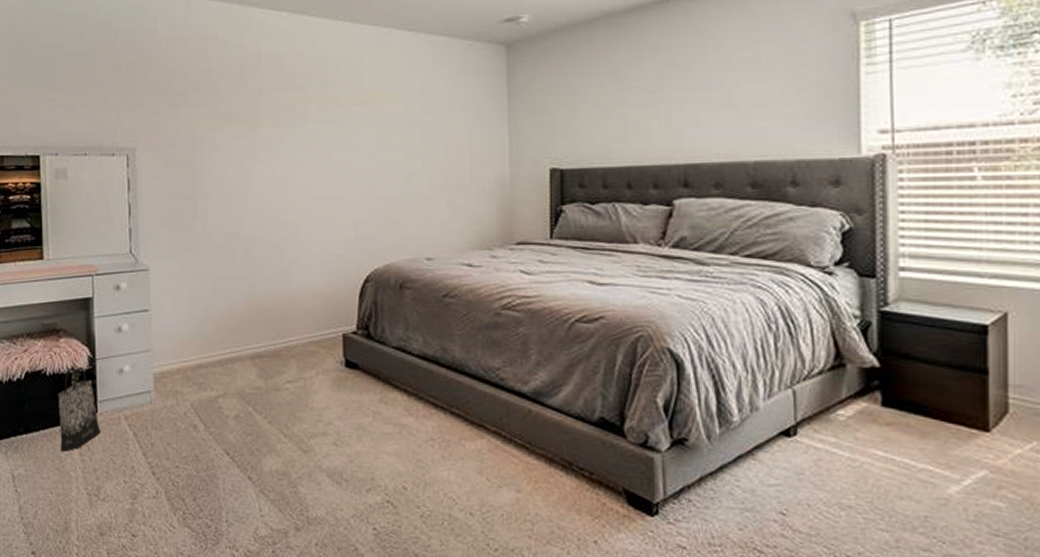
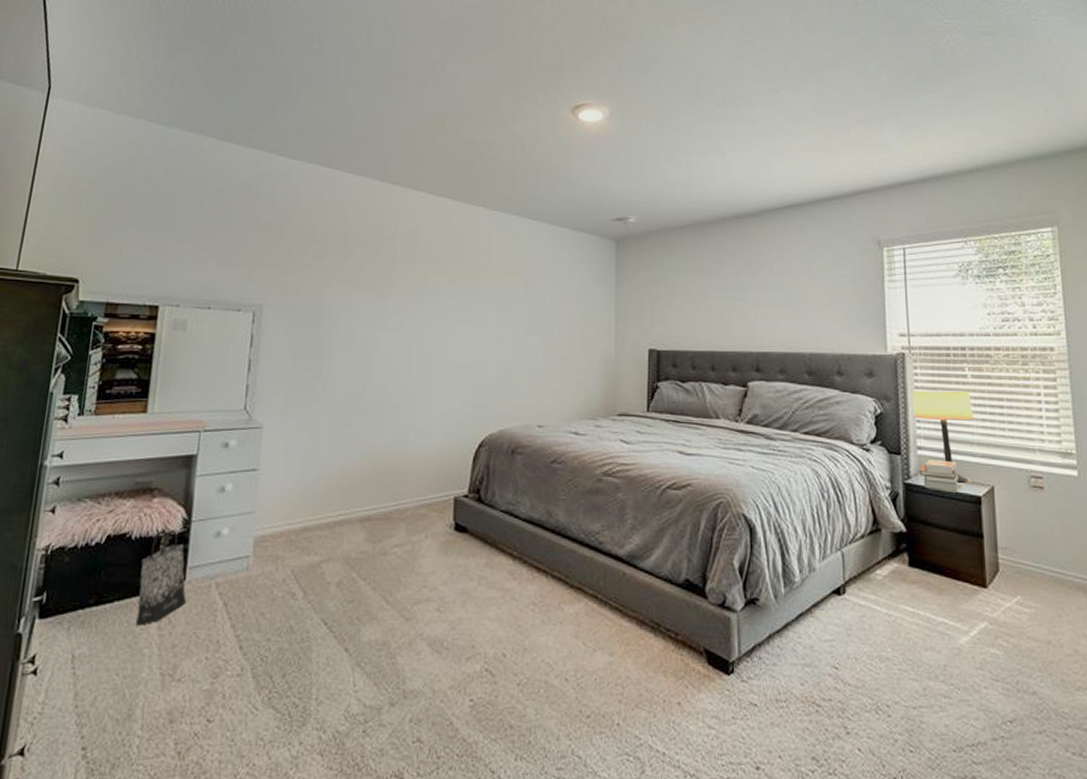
table lamp: none [895,196,984,309] -> present [912,389,974,483]
books: none [902,283,964,322] -> present [920,460,964,494]

